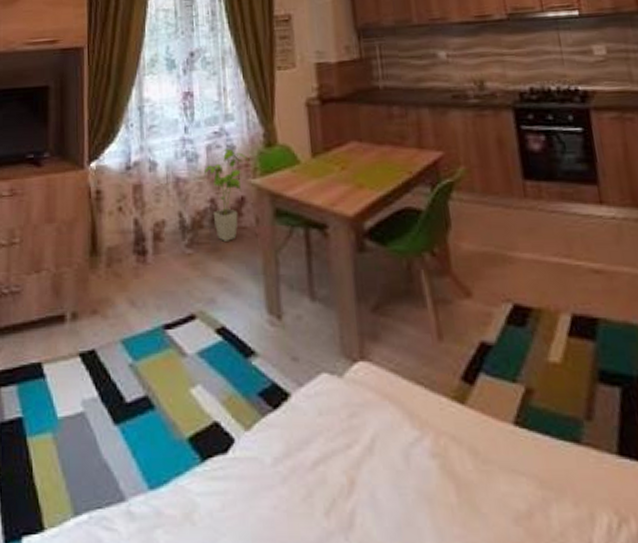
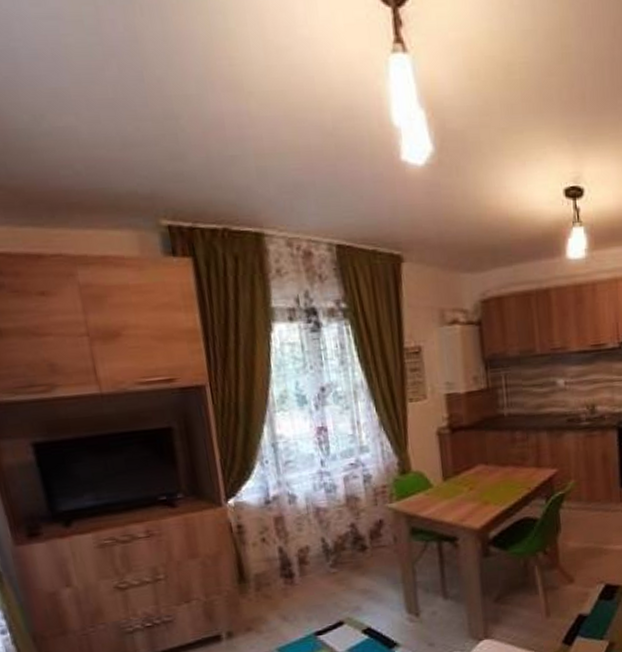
house plant: present [203,148,249,241] -> none [342,478,385,559]

